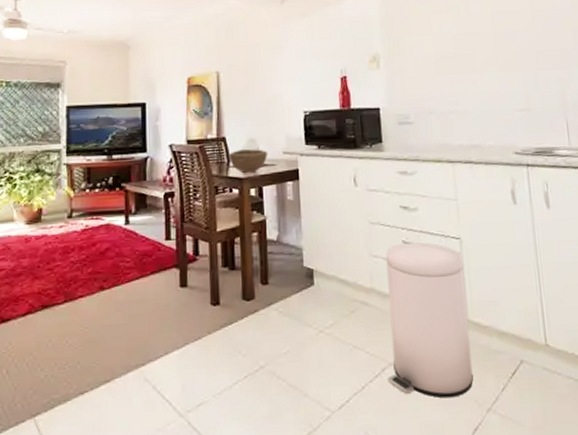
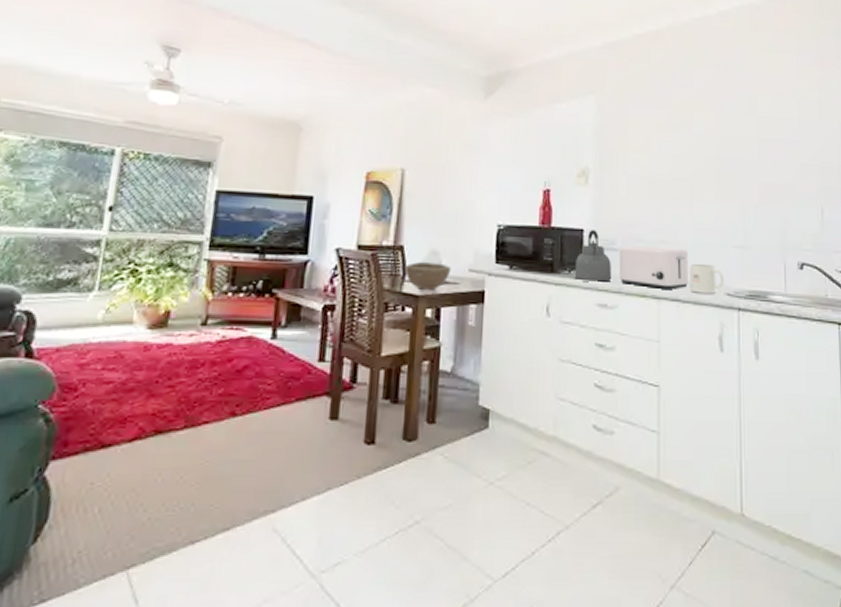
kettle: none [375,108,409,153] -> present [574,230,612,282]
pedal bin: present [385,242,473,398] -> none [562,387,659,571]
toaster: none [414,116,479,155] -> present [619,245,688,290]
mug: none [478,127,512,155] -> present [689,263,724,294]

